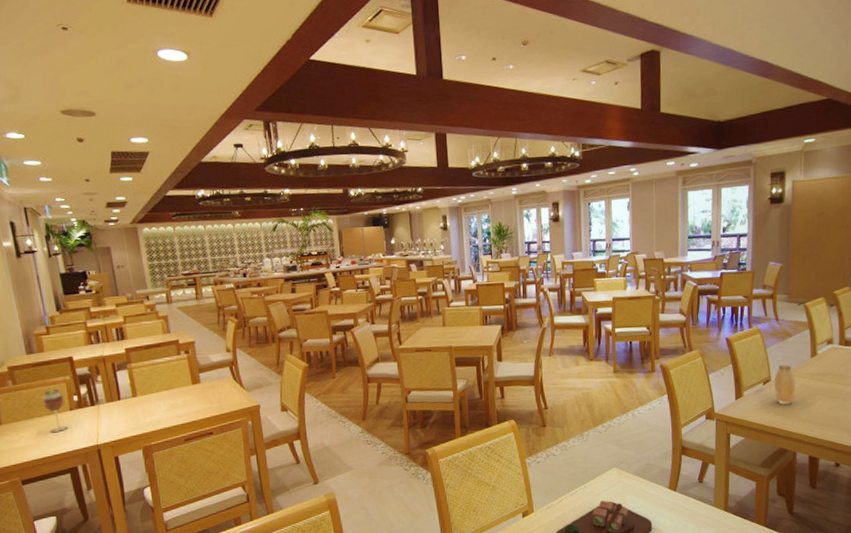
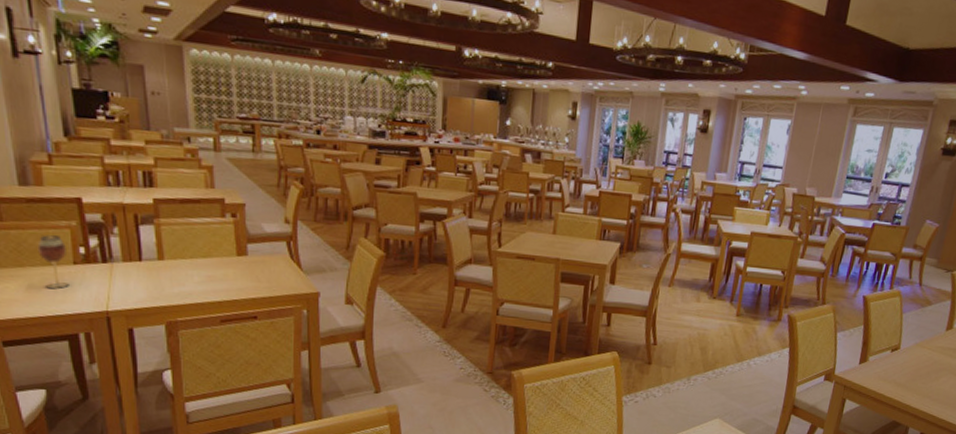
vase: present [774,364,796,405] -> none [901,333,925,376]

